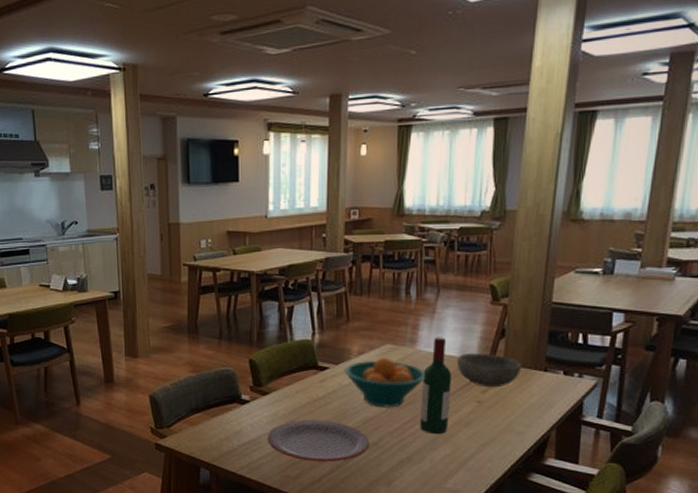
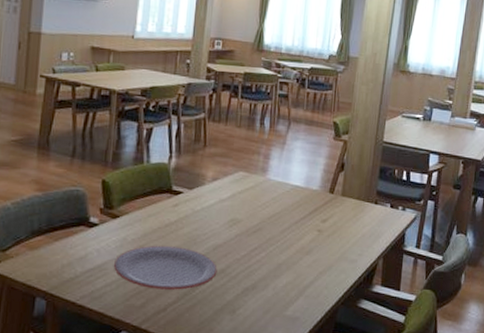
fruit bowl: present [344,356,424,408] -> none [198,183,273,235]
wine bottle: present [420,337,452,434] -> none [266,167,297,261]
bowl: present [456,353,521,388] -> none [301,184,356,218]

